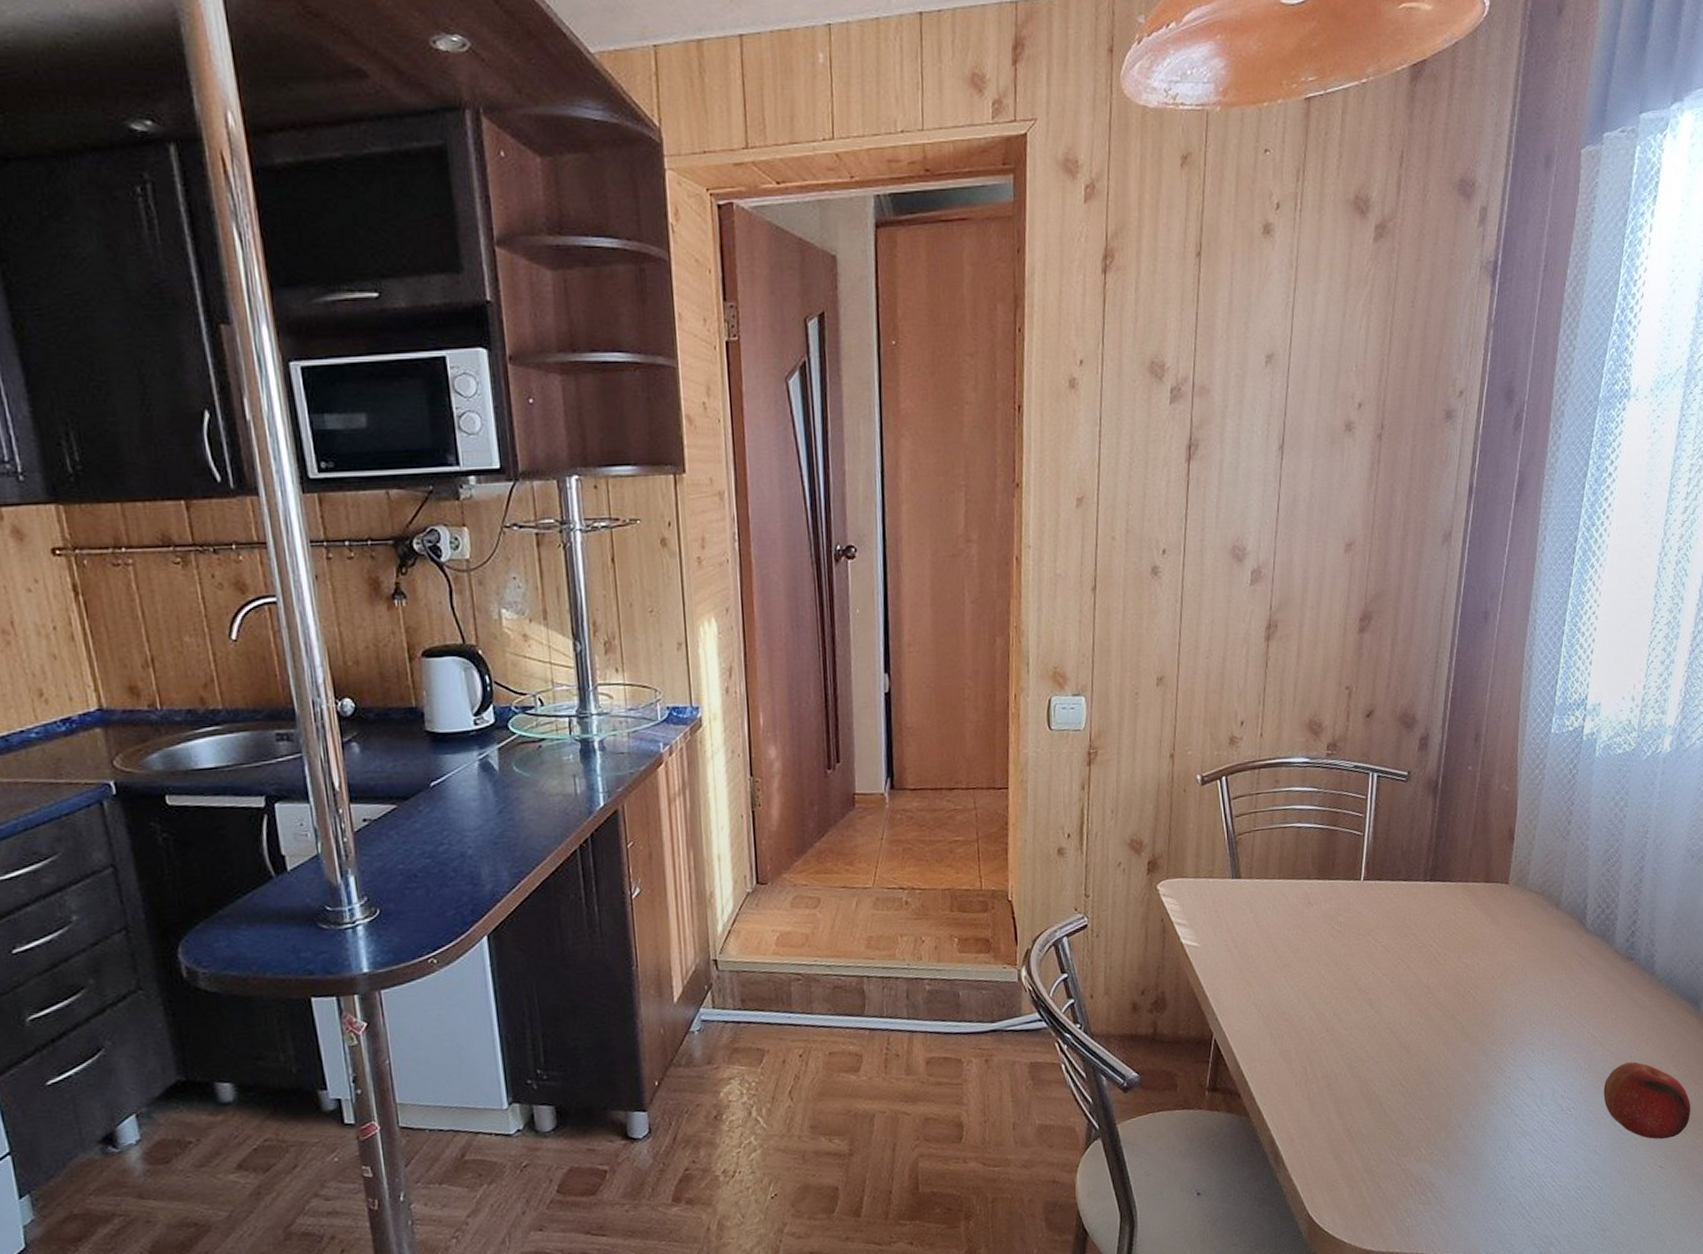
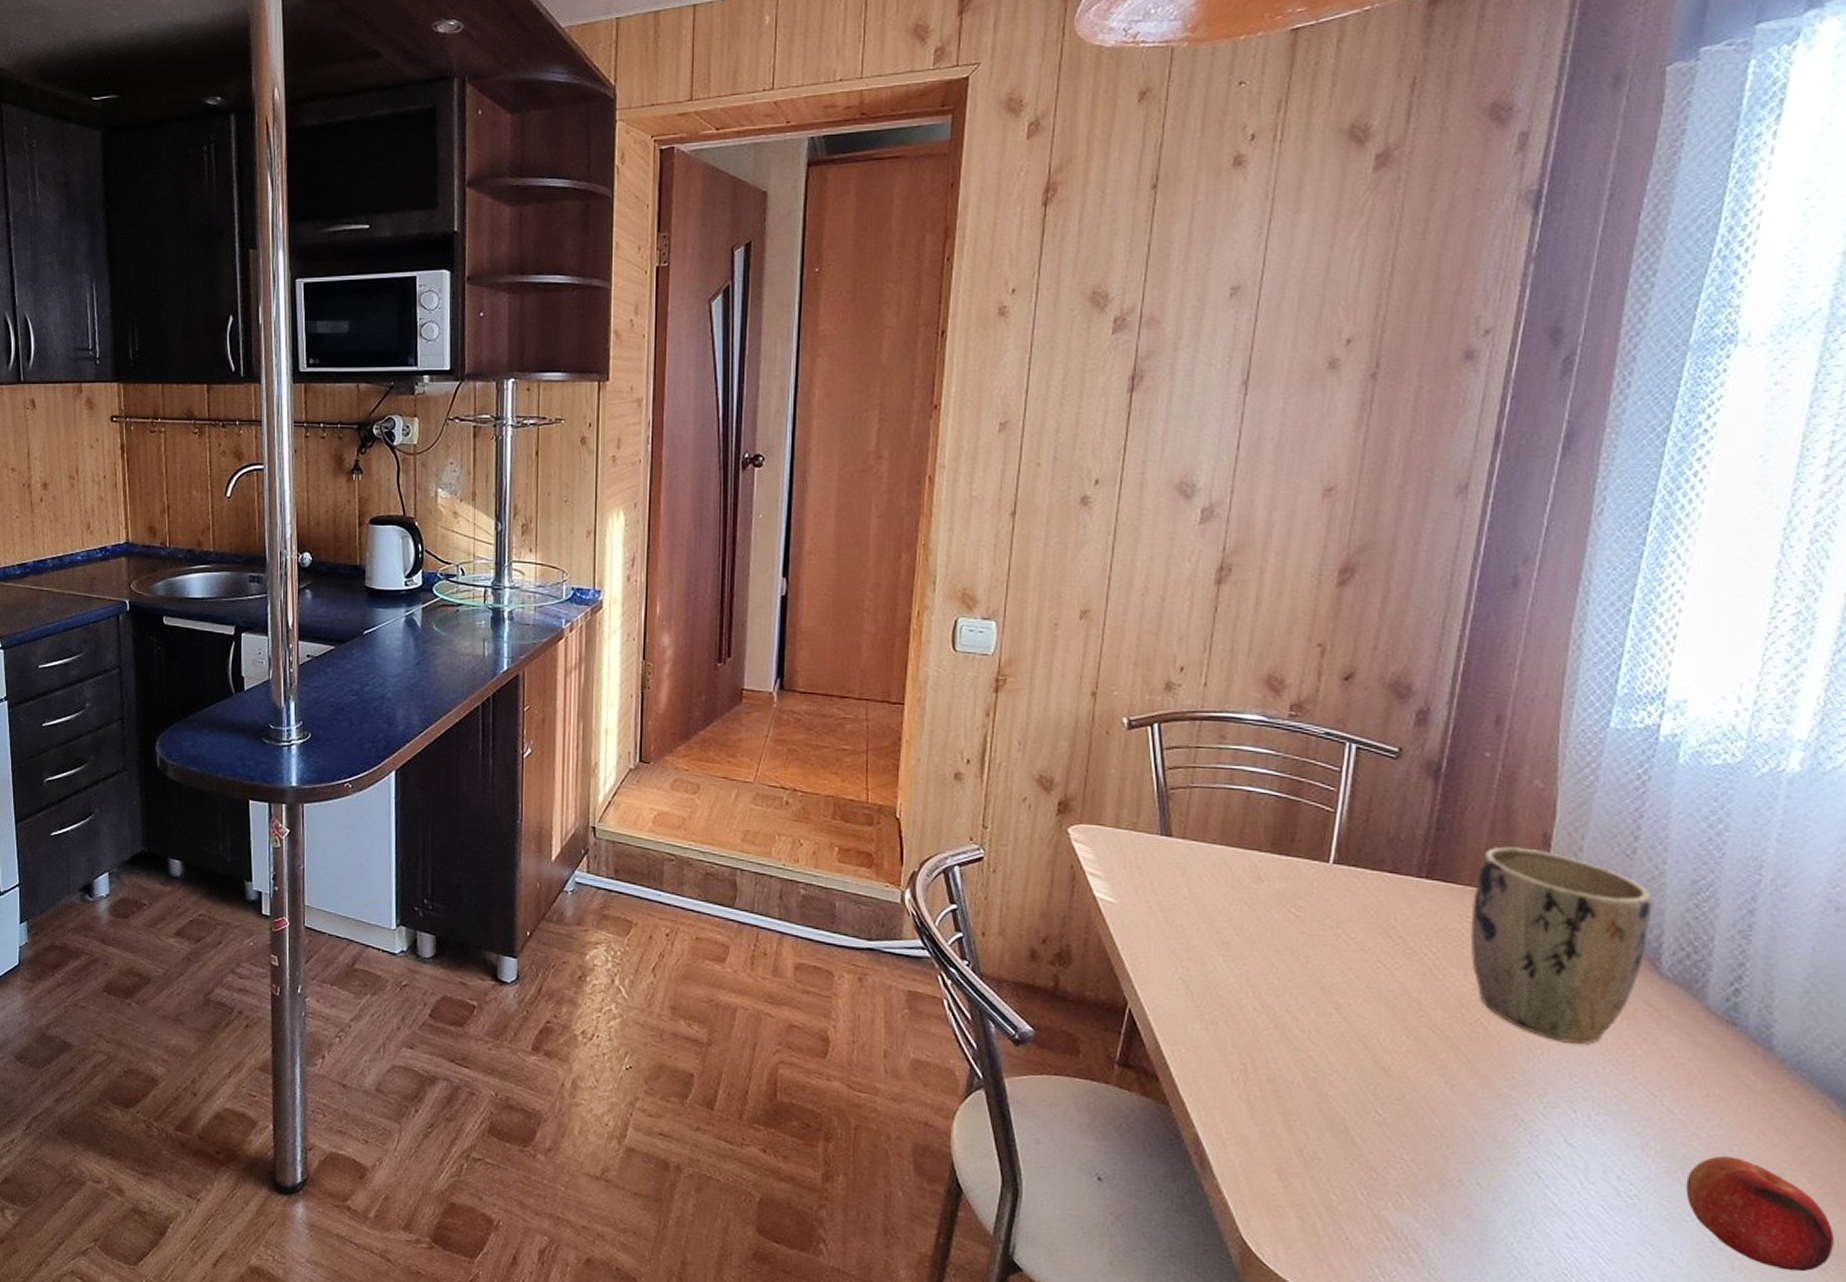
plant pot: none [1461,843,1580,998] -> present [1470,846,1652,1044]

